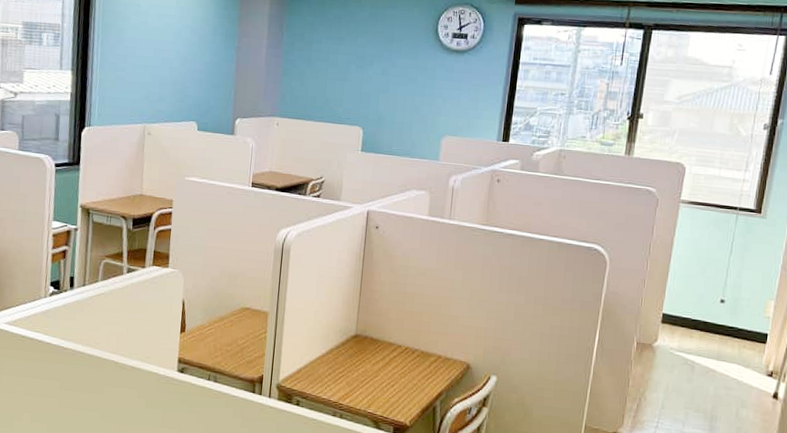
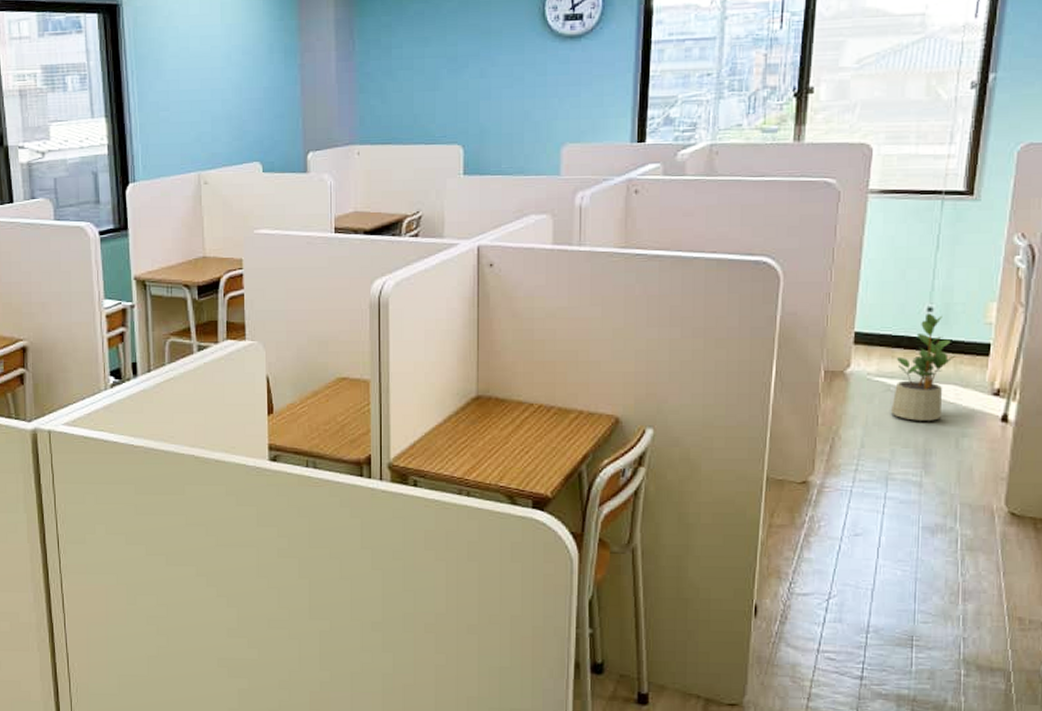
potted plant: none [687,304,741,392] -> present [891,313,956,421]

